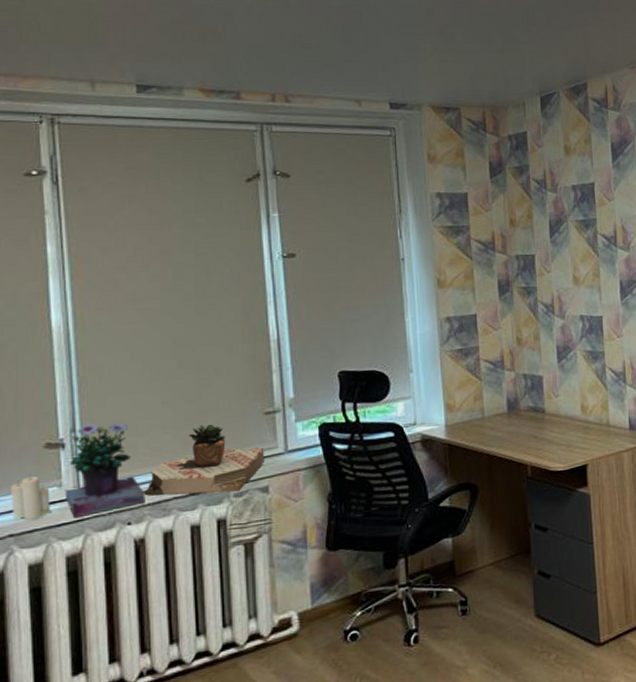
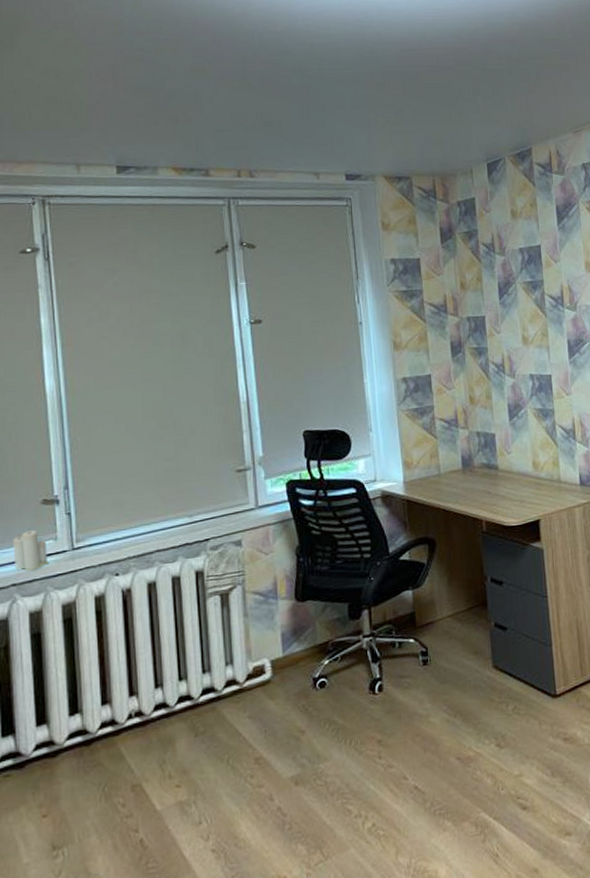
potted flower: present [64,422,145,519] -> none [60,480,131,570]
succulent plant: present [144,424,265,496] -> none [129,482,237,549]

